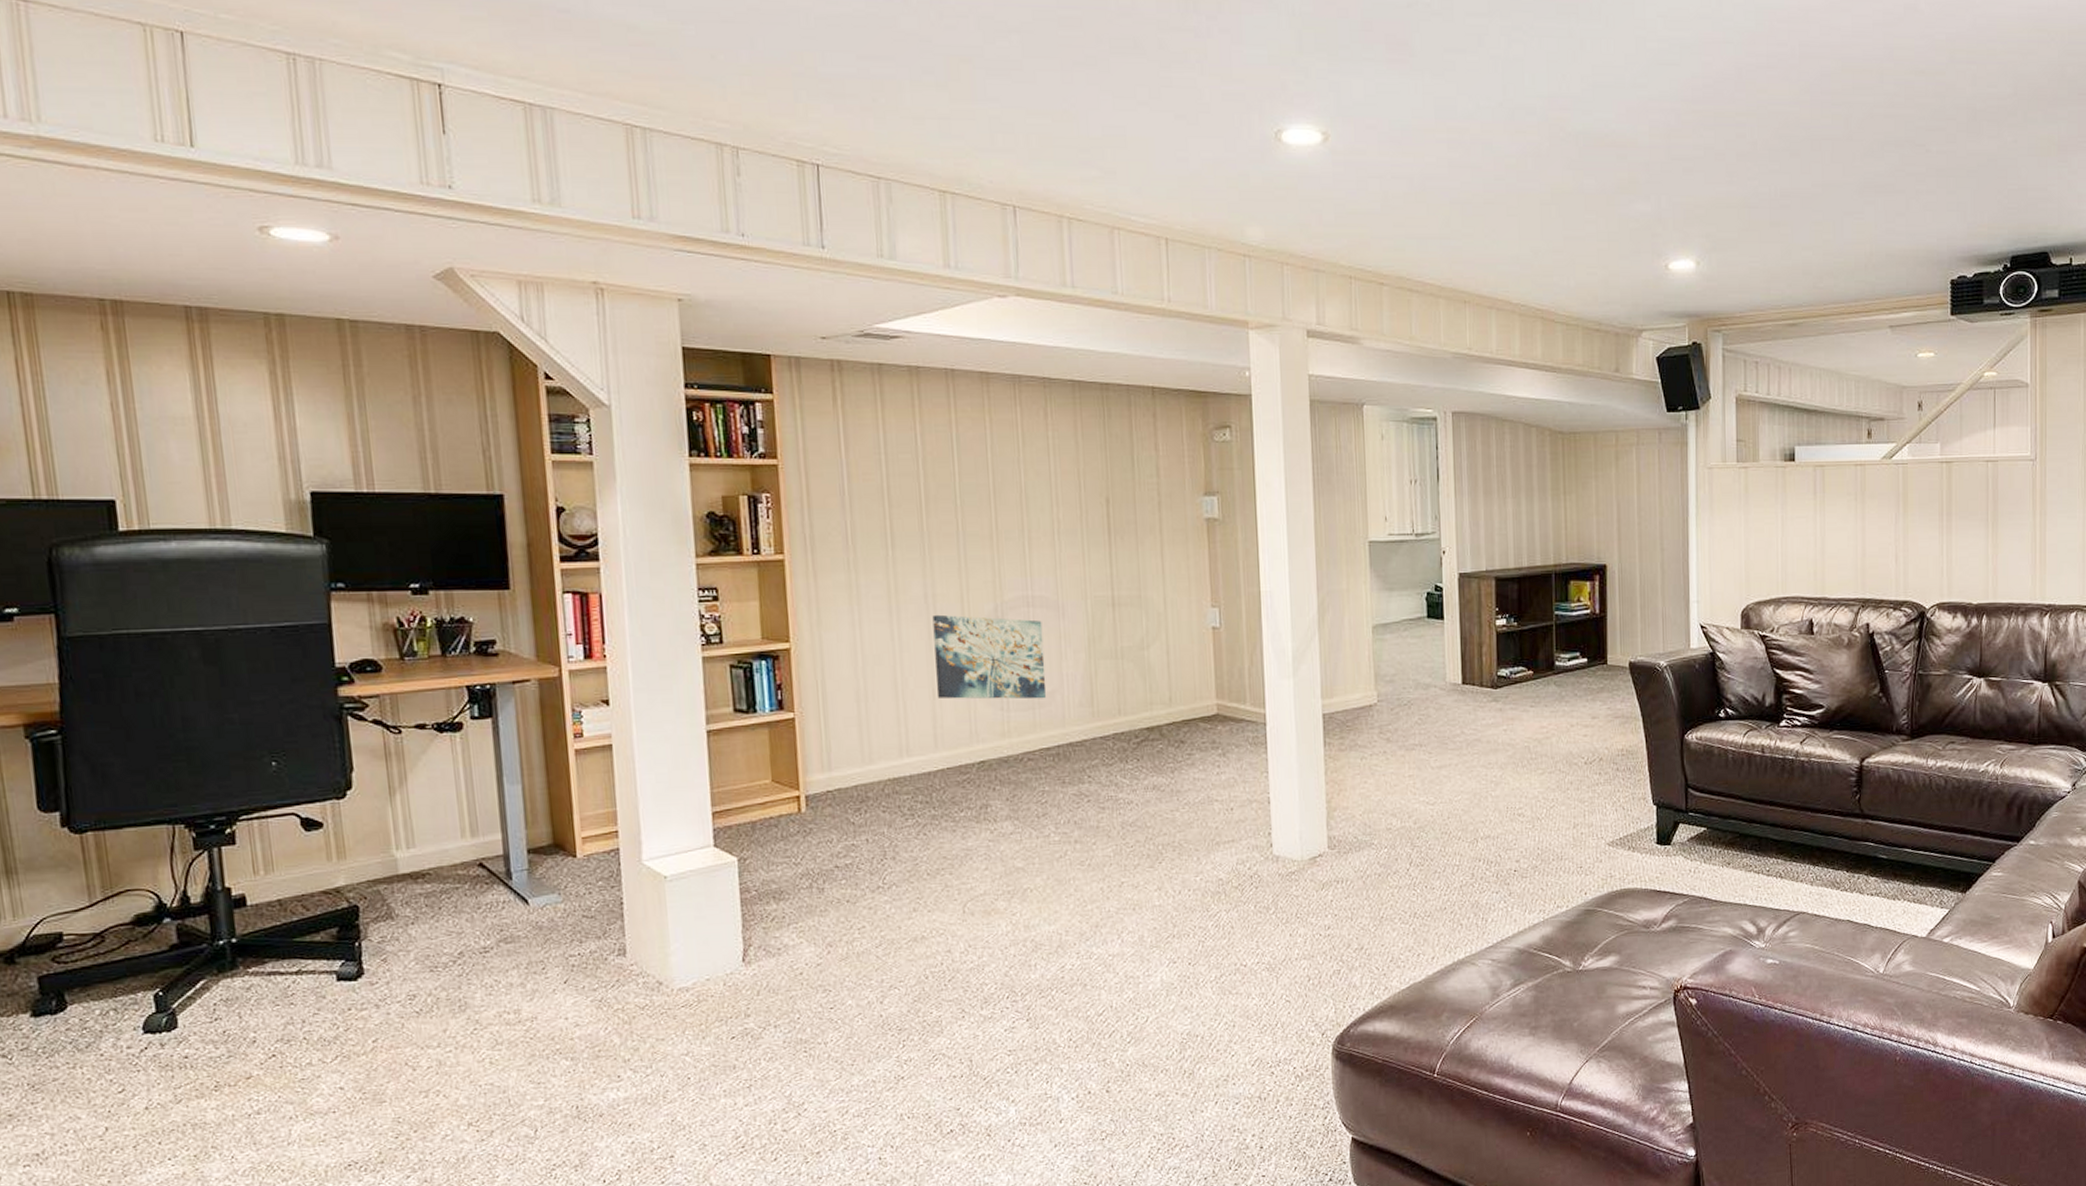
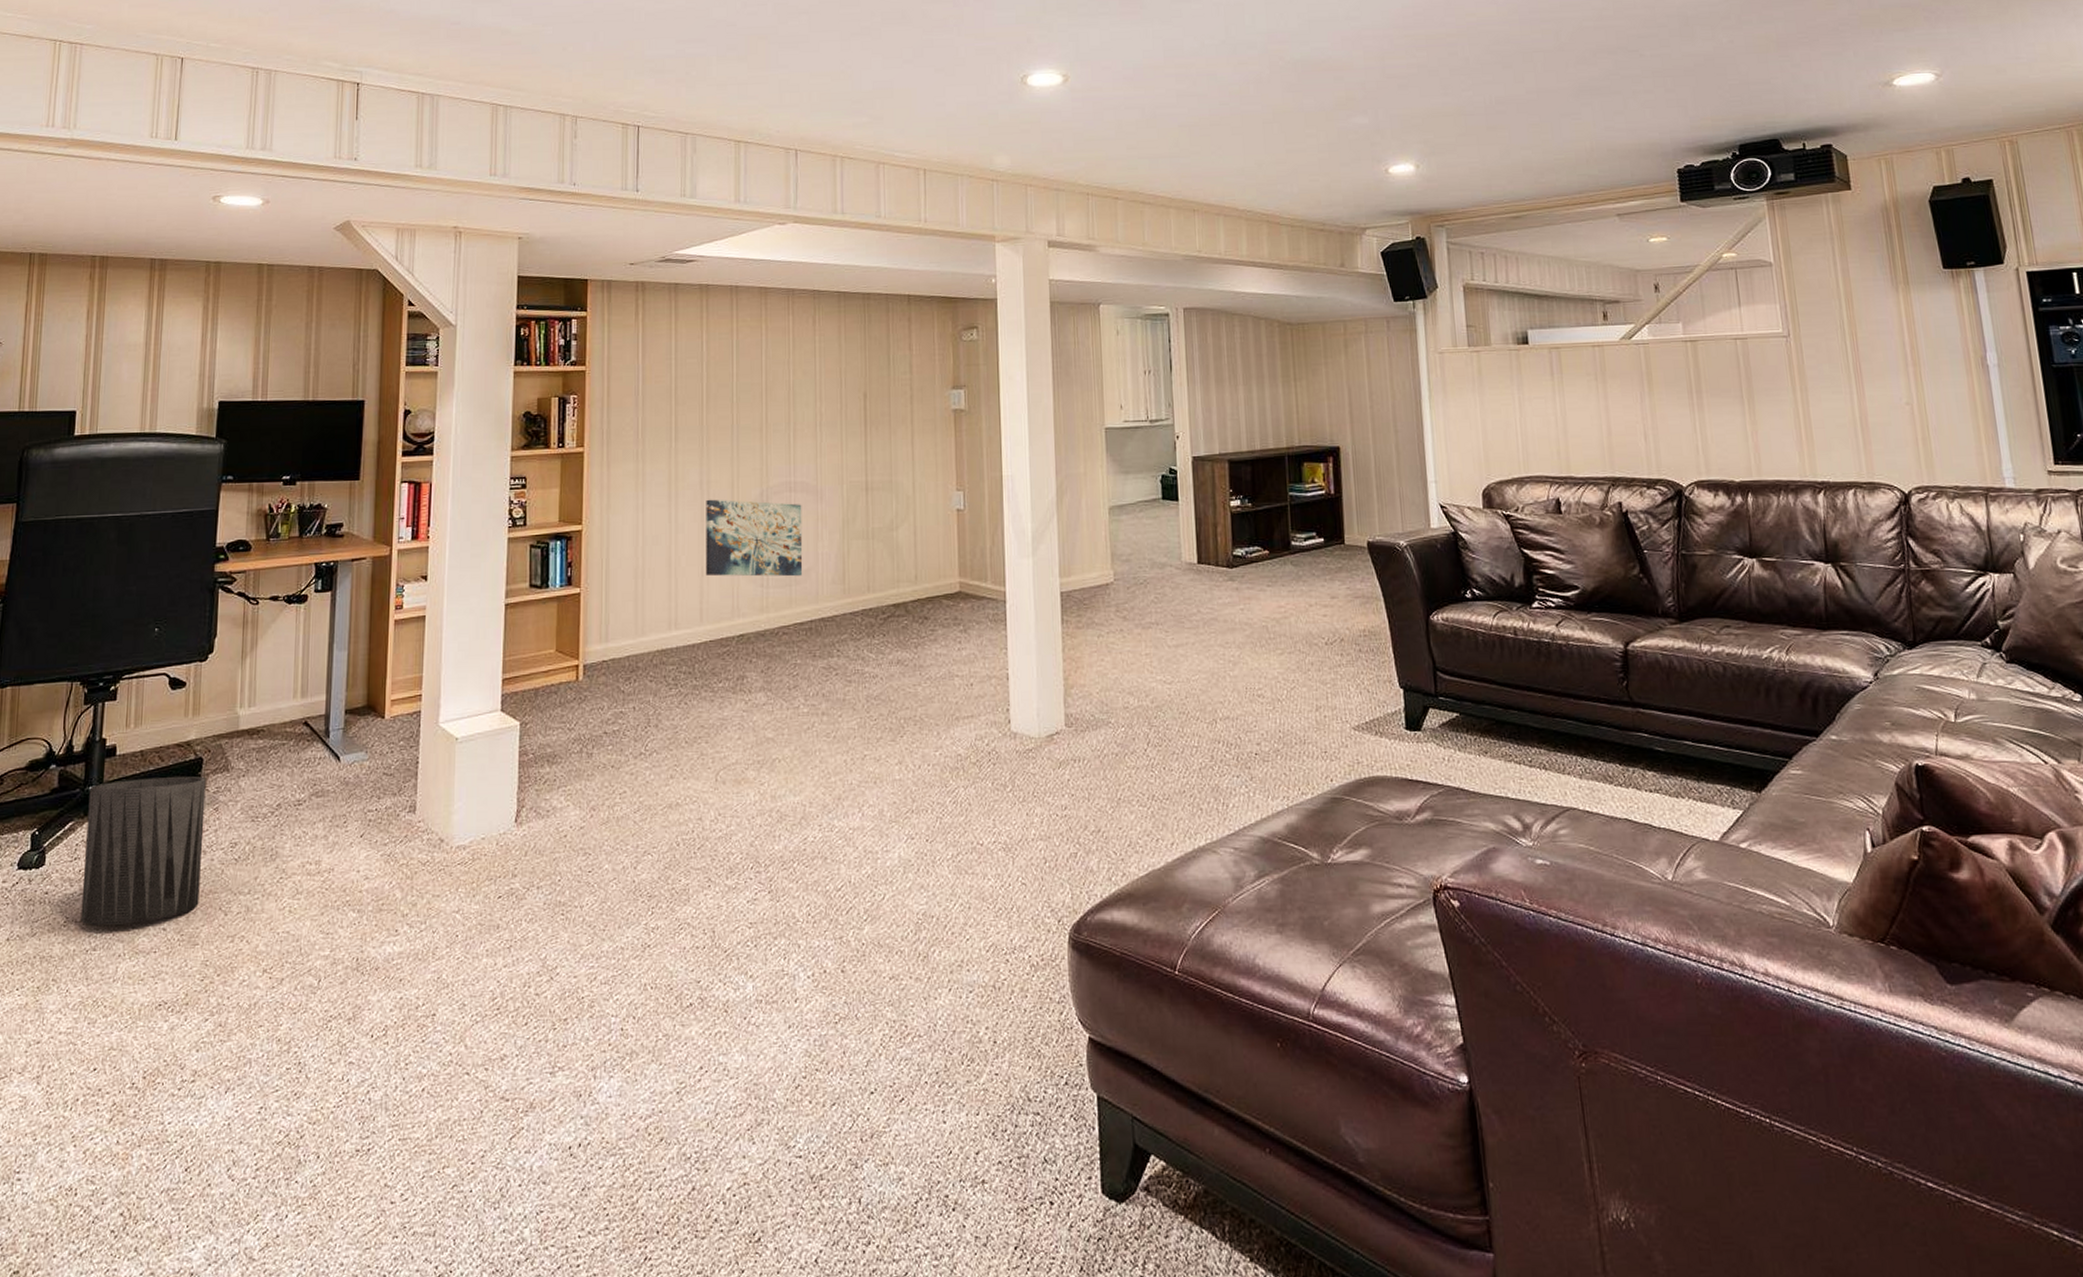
trash can: none [219,926,380,1088] -> present [80,776,206,925]

